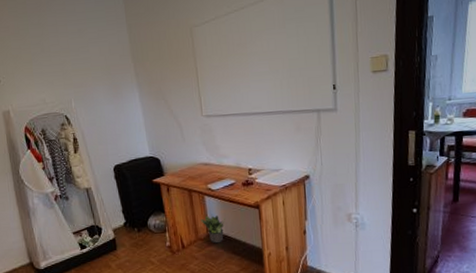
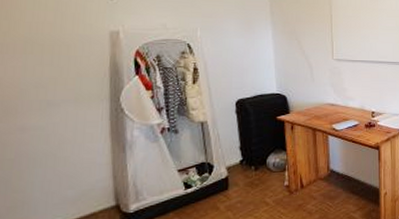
potted plant: present [201,215,225,244] -> none [322,154,346,183]

